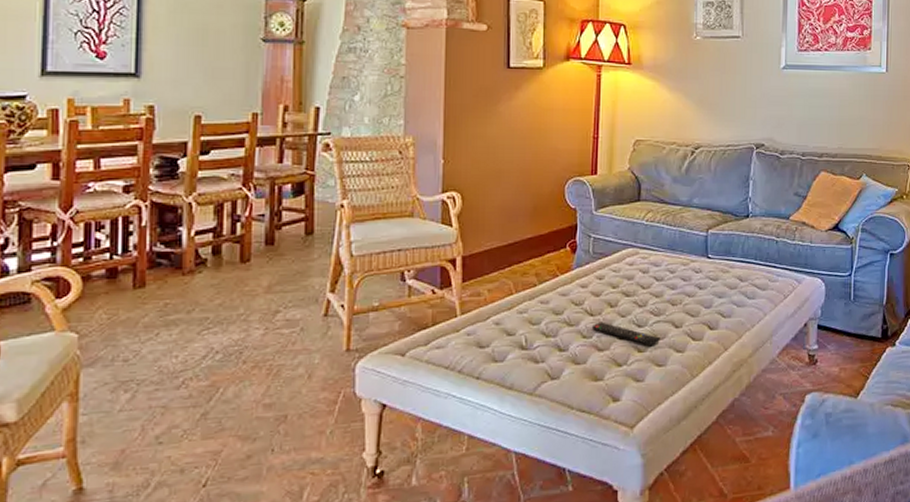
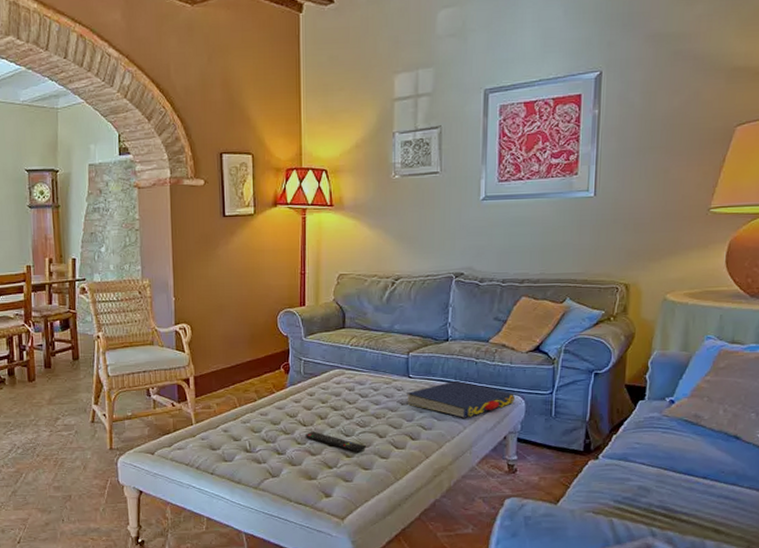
book: none [705,261,815,304] -> present [407,380,515,418]

